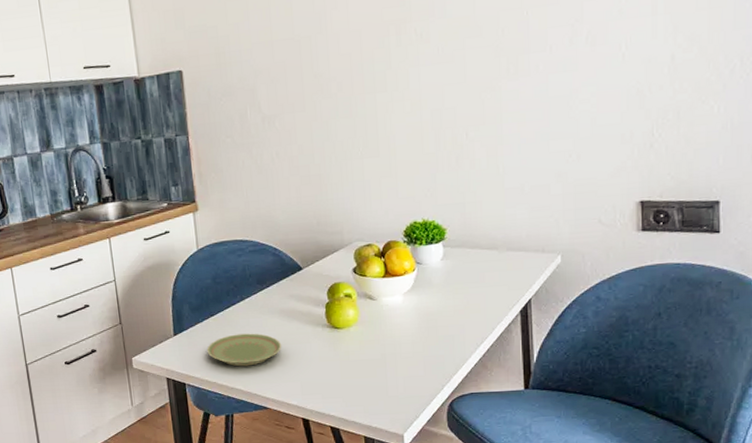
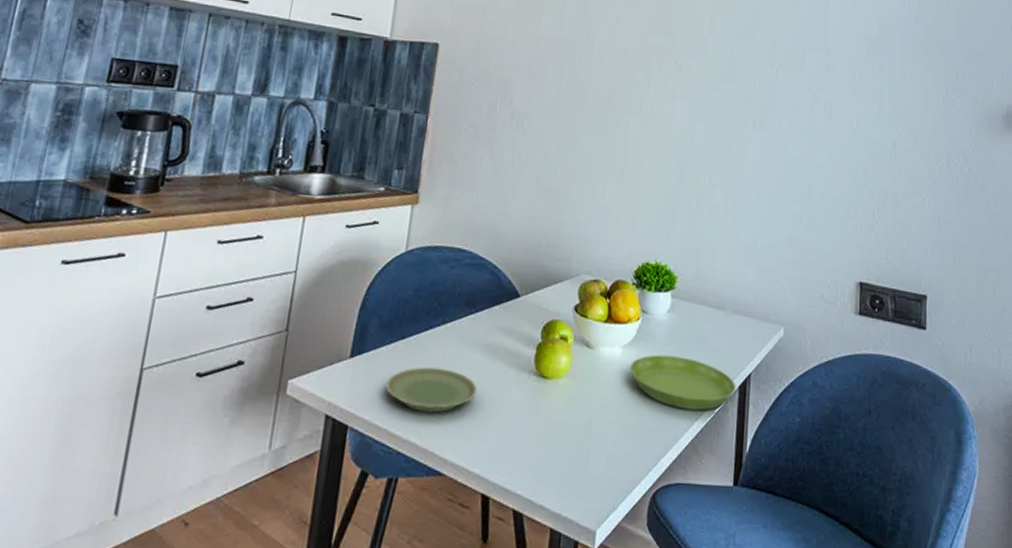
saucer: none [413,294,518,336] -> present [630,354,737,411]

